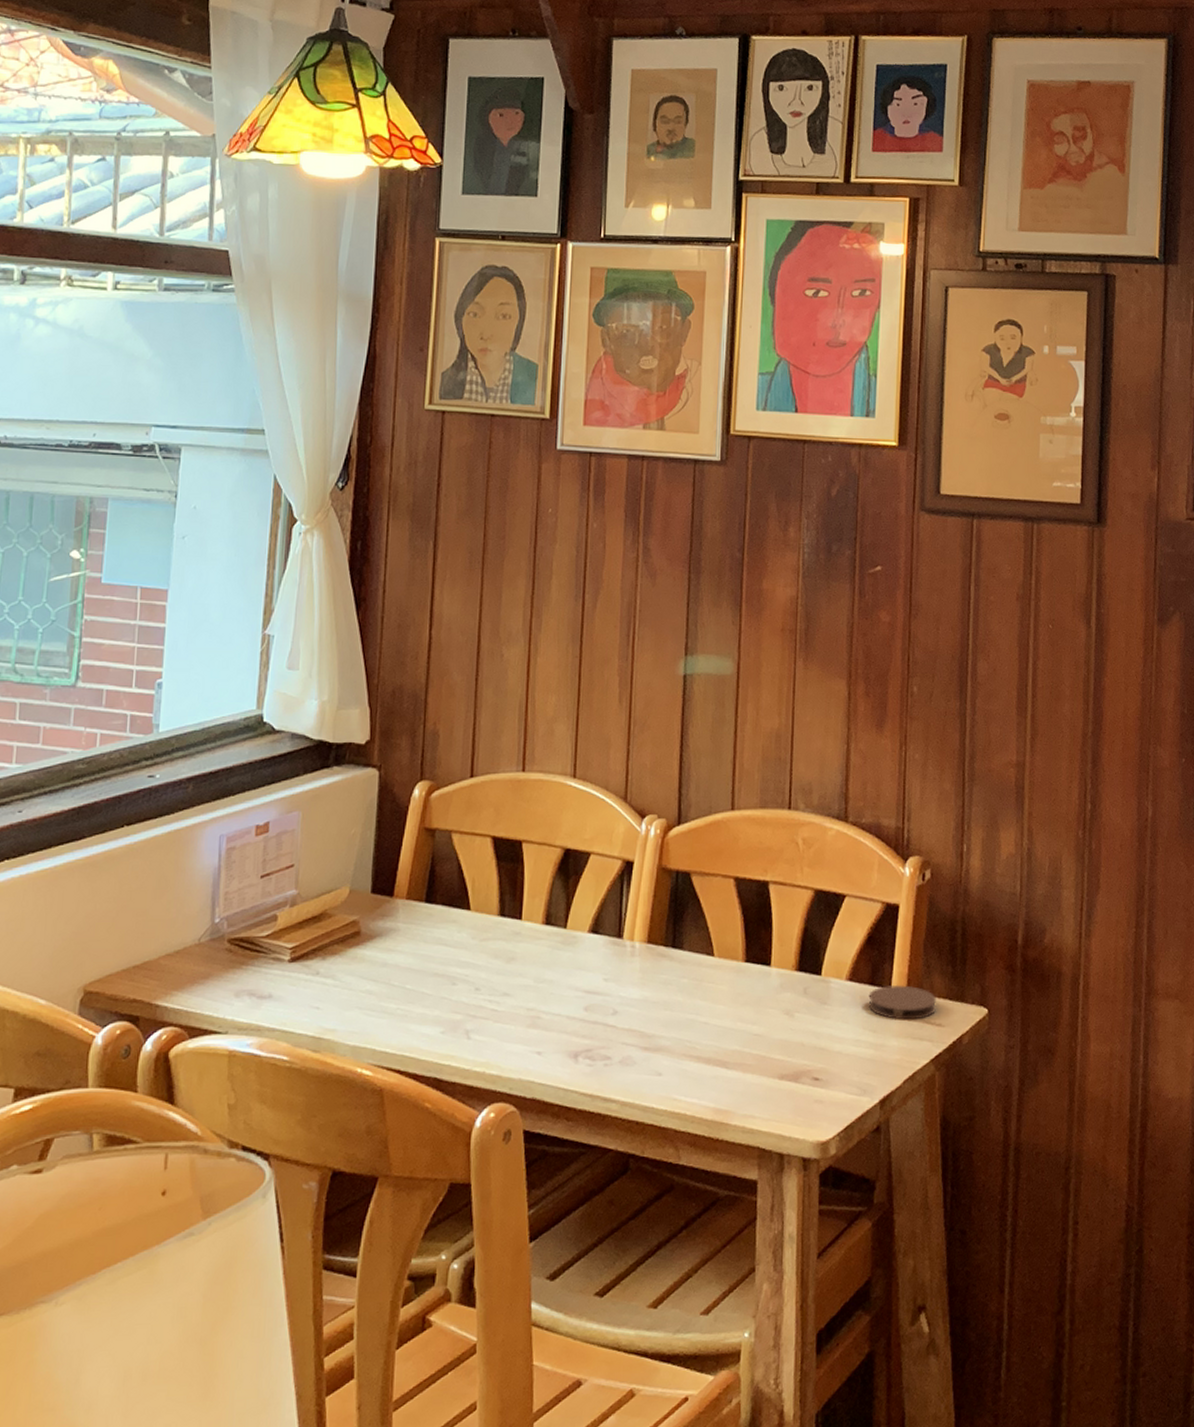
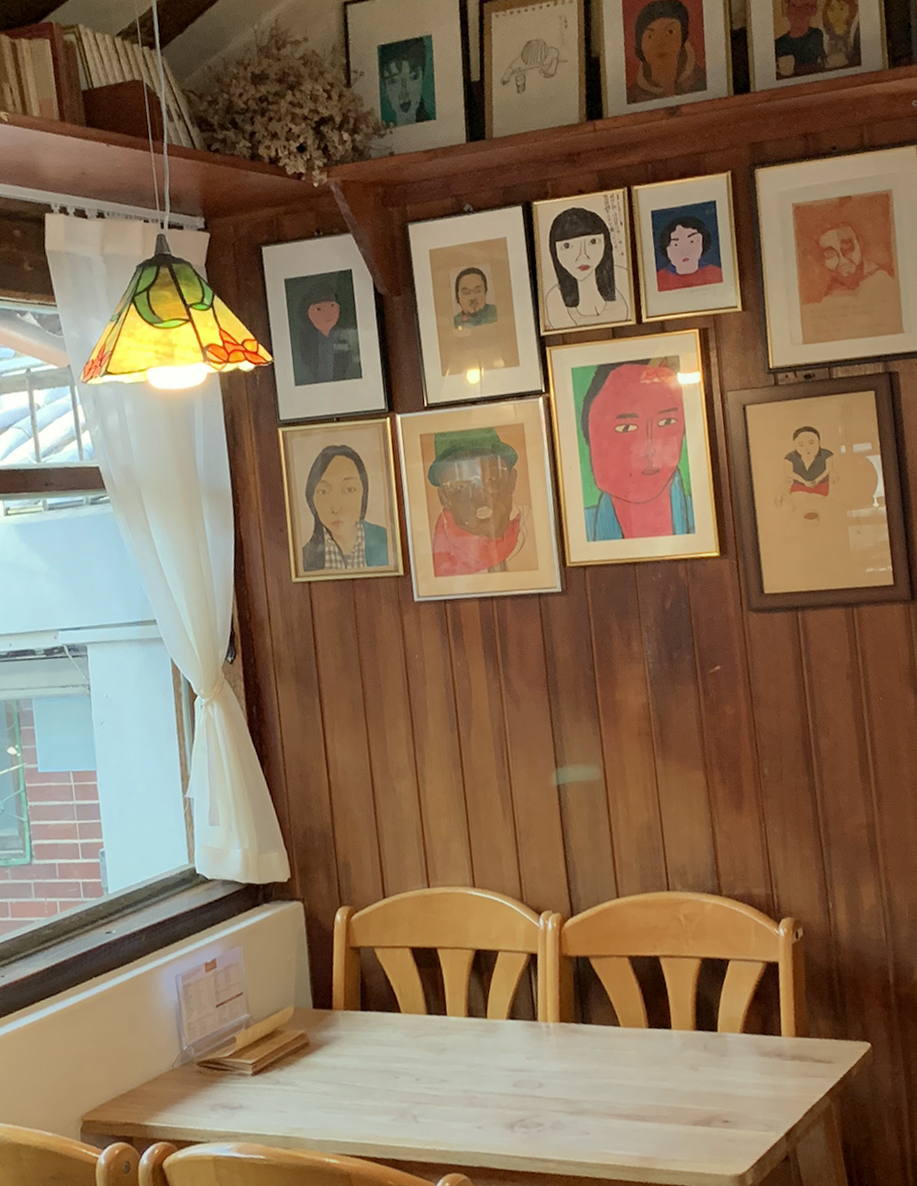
coaster: present [868,984,936,1020] -> none [762,1031,824,1062]

